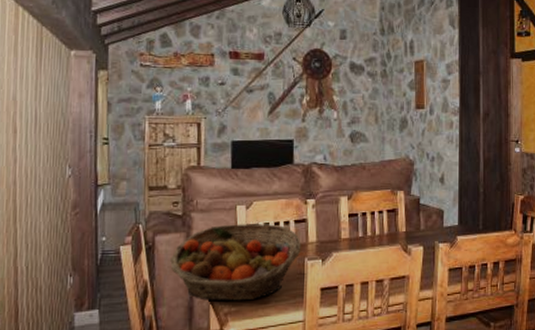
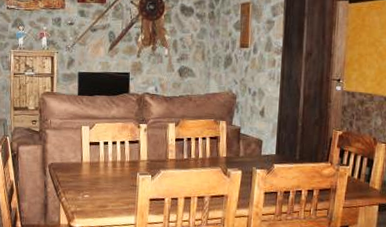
fruit basket: present [170,224,301,302] -> none [30,141,134,204]

